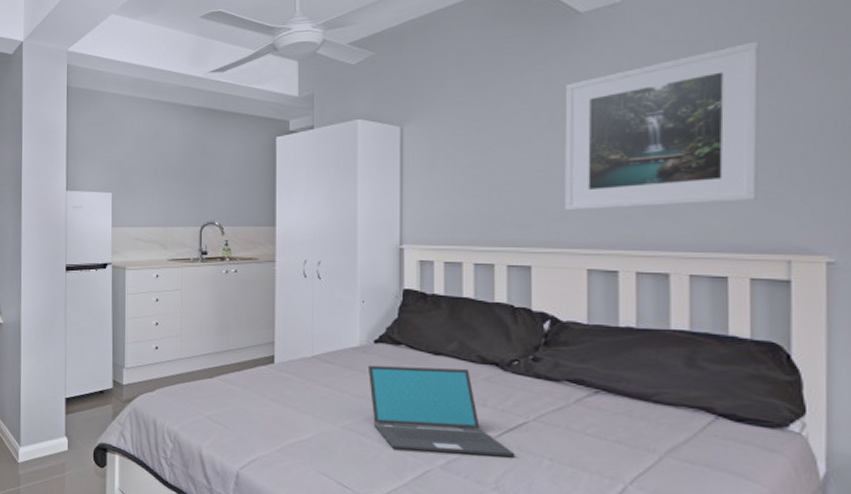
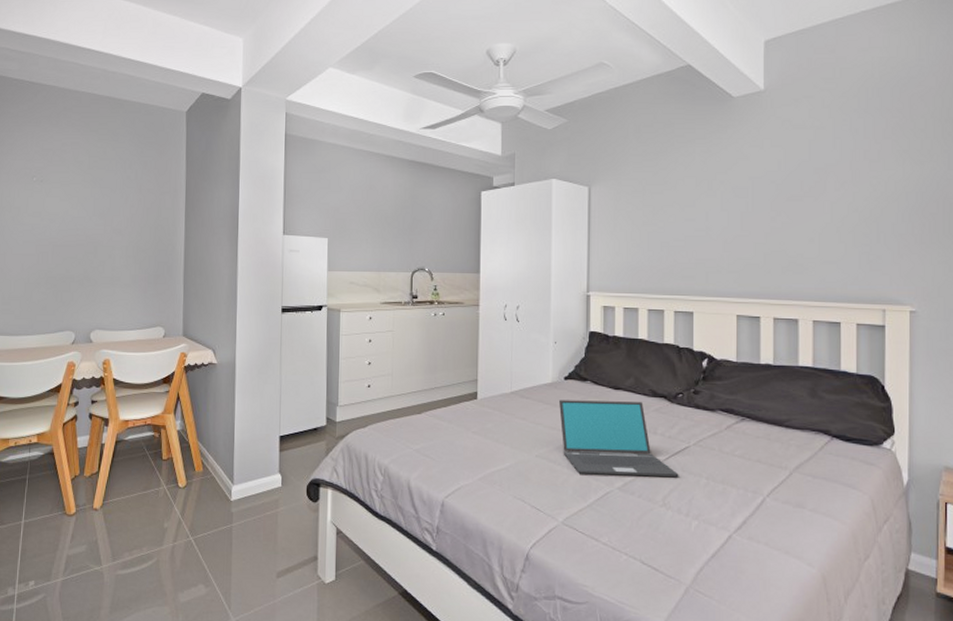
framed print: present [564,41,760,211] -> none [719,130,865,265]

